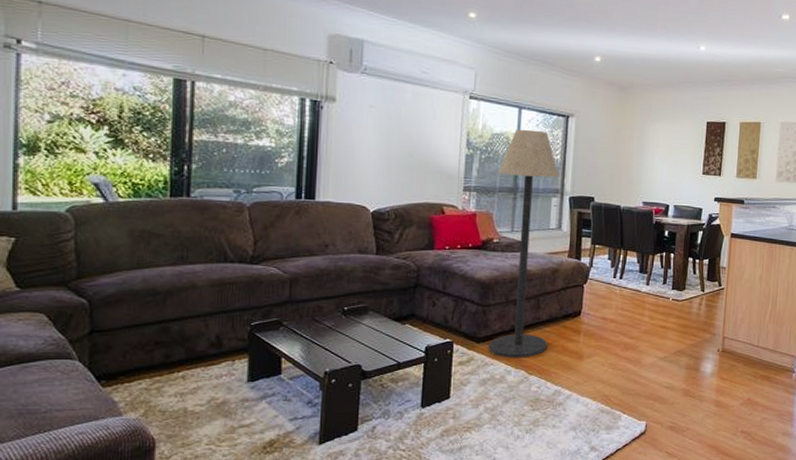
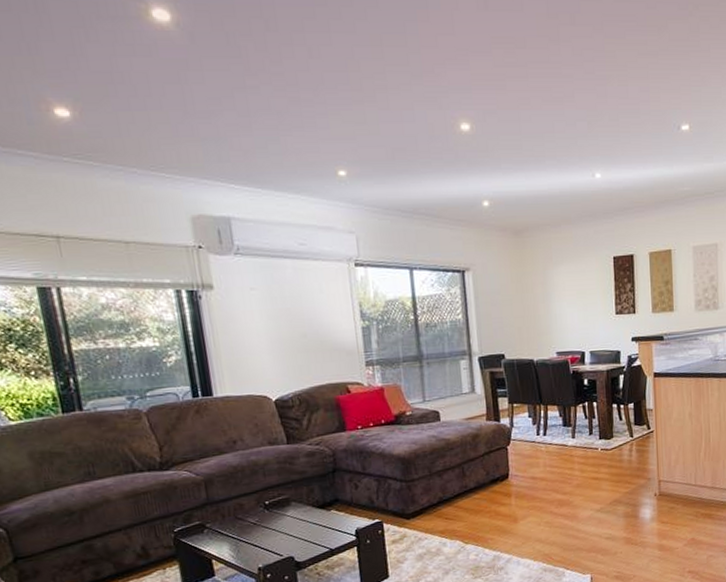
floor lamp: present [488,129,559,358] -> none [399,290,479,530]

